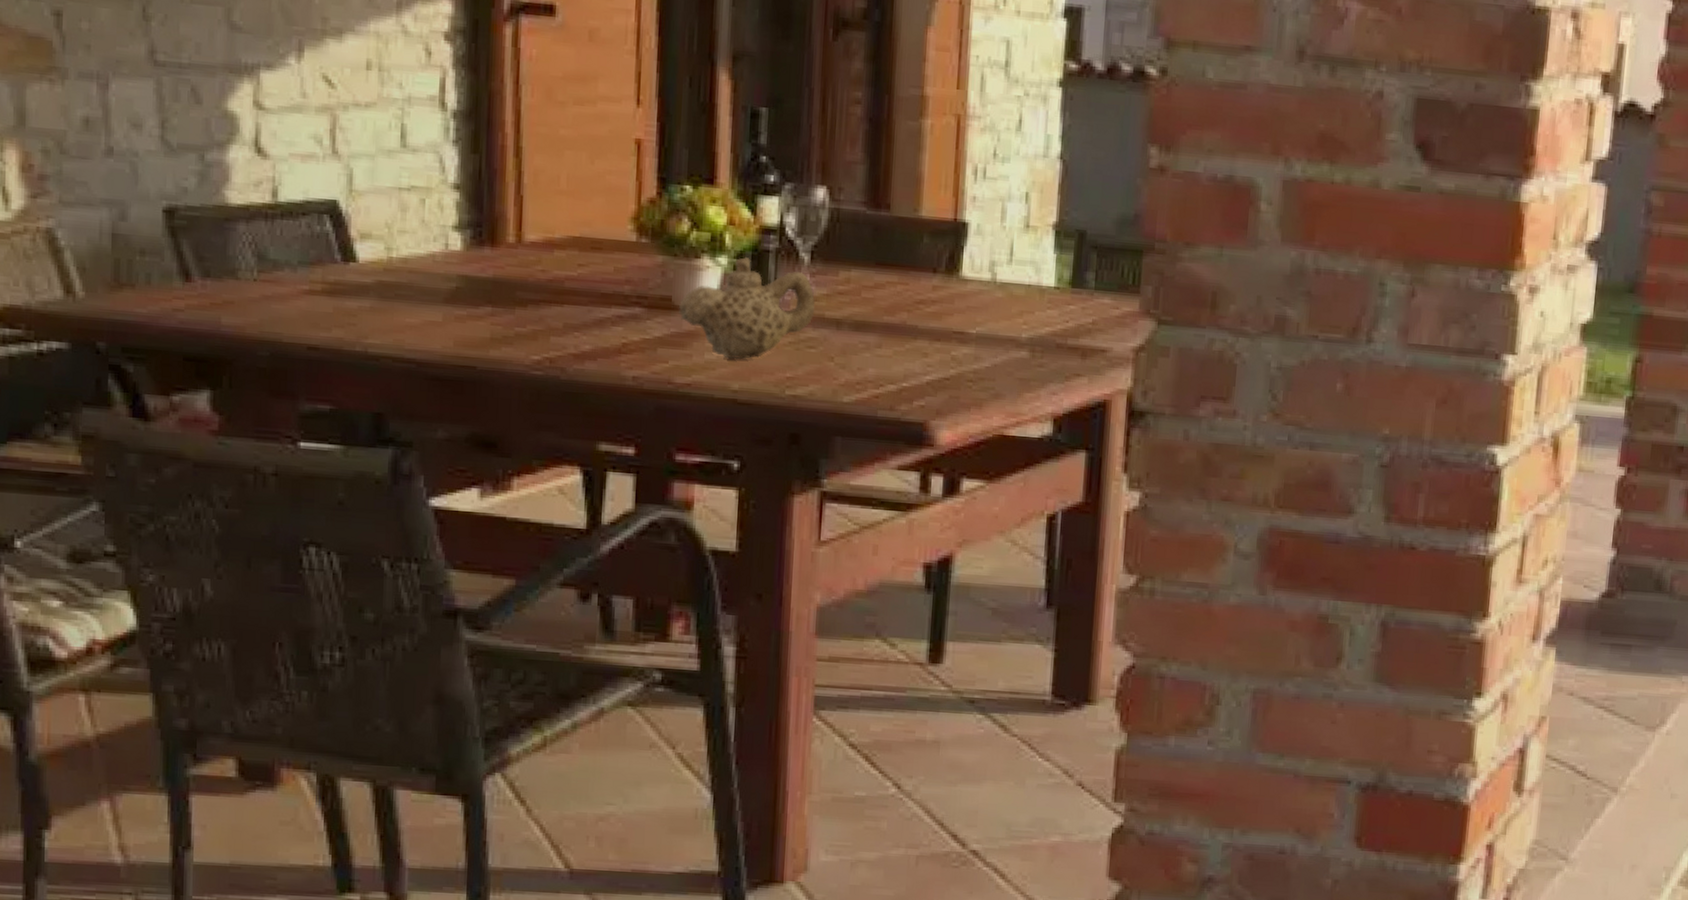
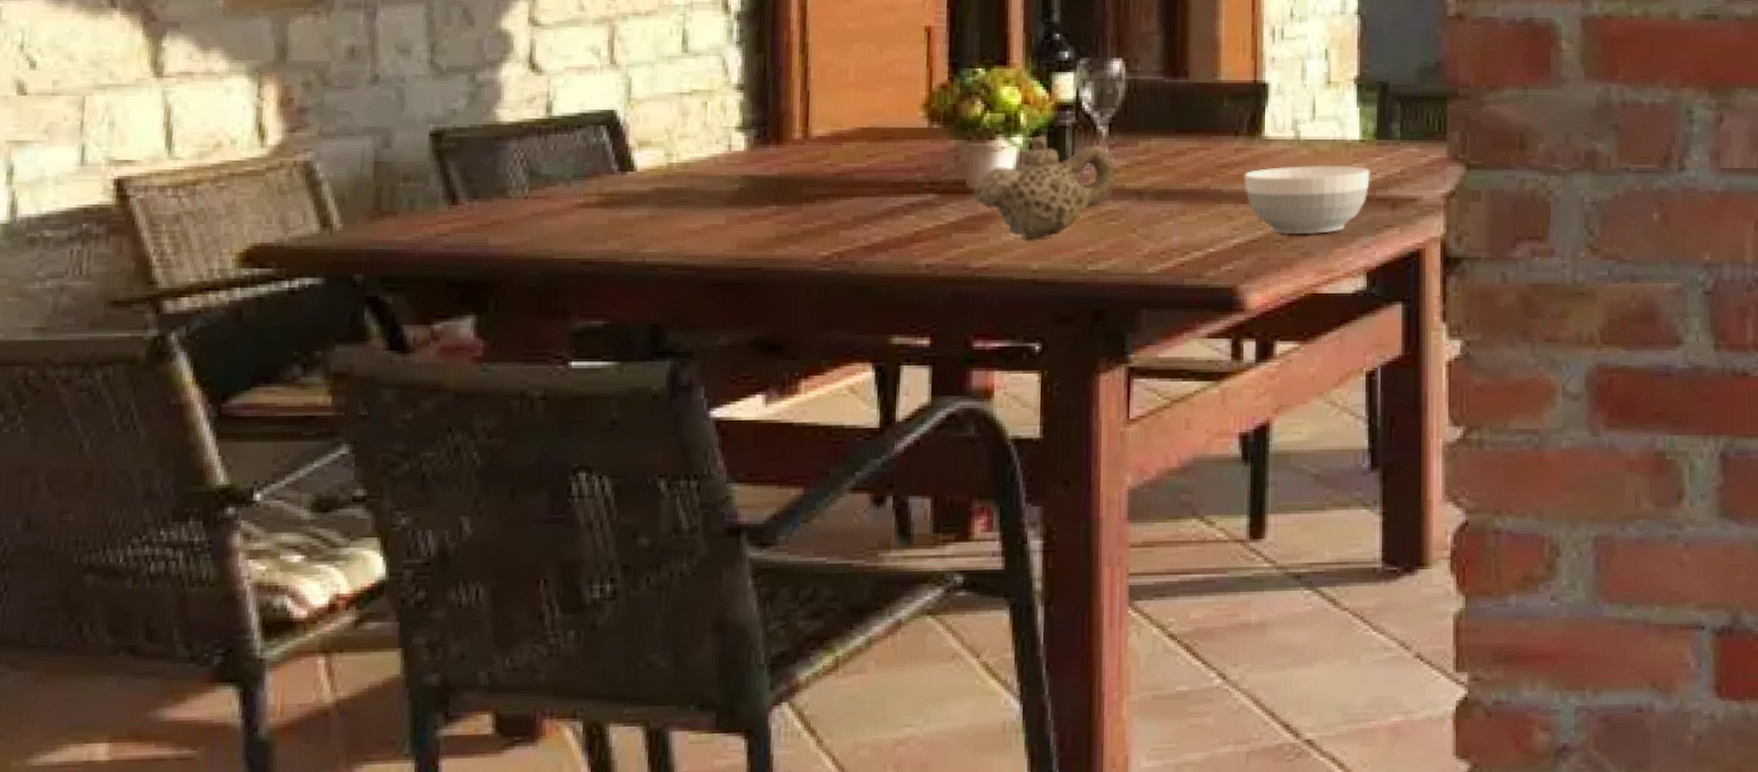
bowl: none [939,307,1063,378] -> present [1244,165,1370,235]

